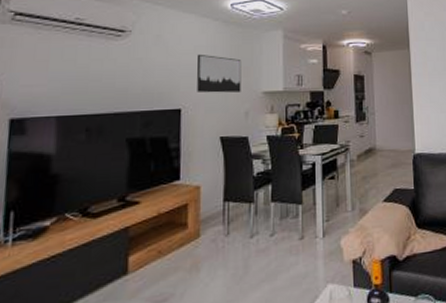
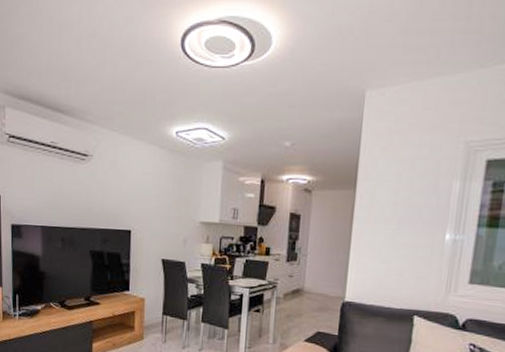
wall art: present [196,54,242,93] -> none [144,180,183,220]

